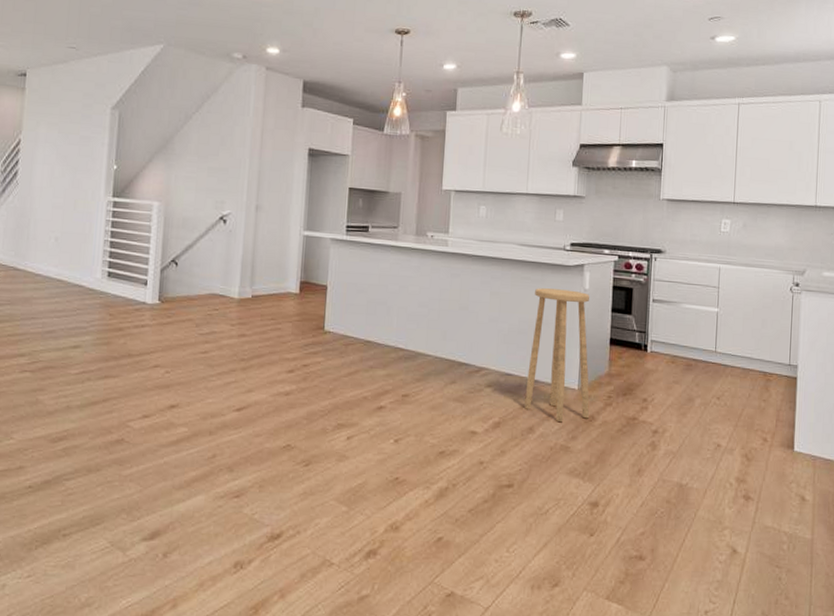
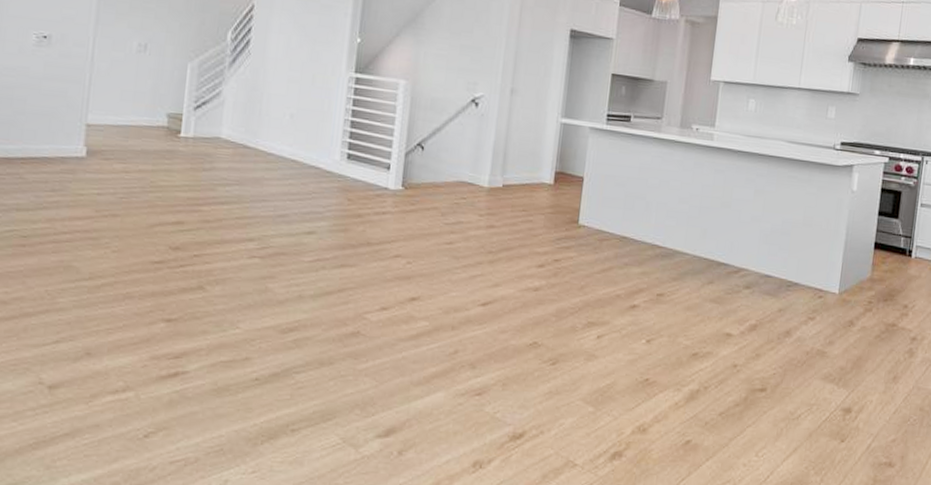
stool: present [524,288,590,423] -> none [782,187,857,327]

